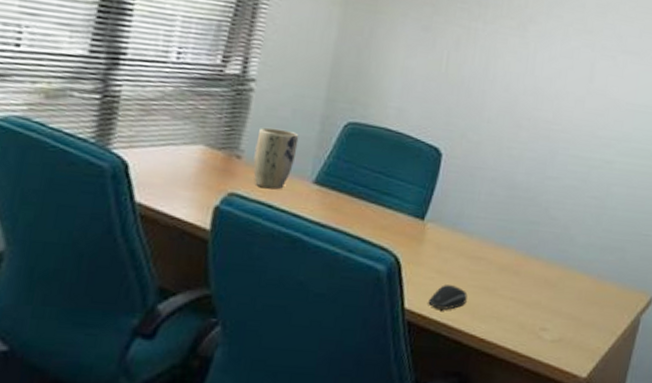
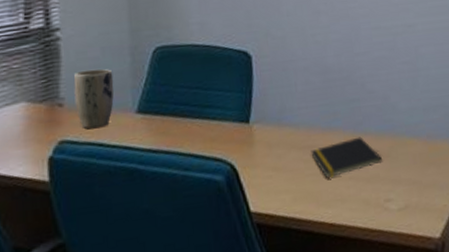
computer mouse: present [428,285,468,310] -> none [272,178,309,205]
notepad: none [478,259,548,293] -> present [310,136,382,178]

